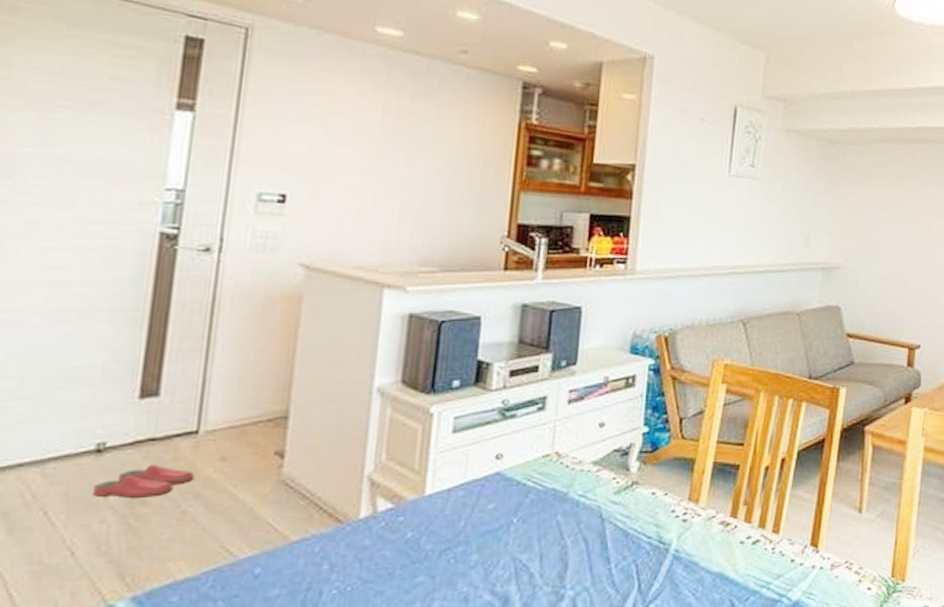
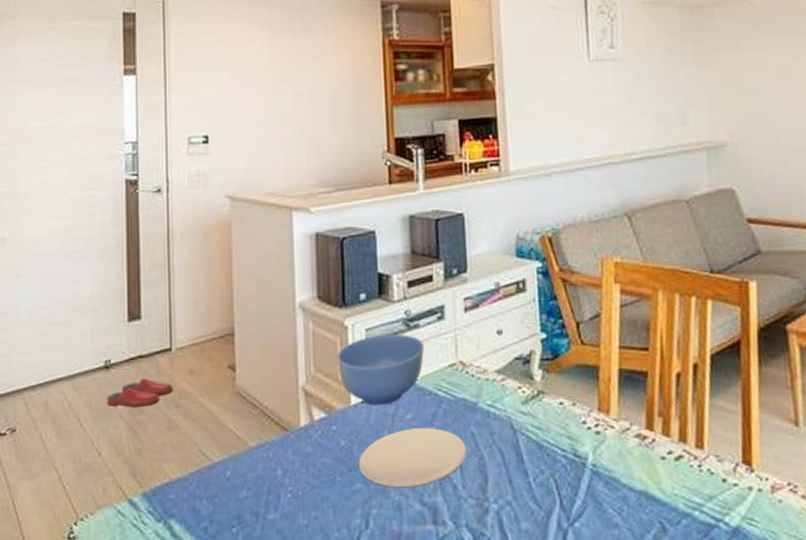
bowl: none [415,423,520,496] -> present [337,333,425,405]
plate: none [425,518,550,580] -> present [358,428,466,488]

